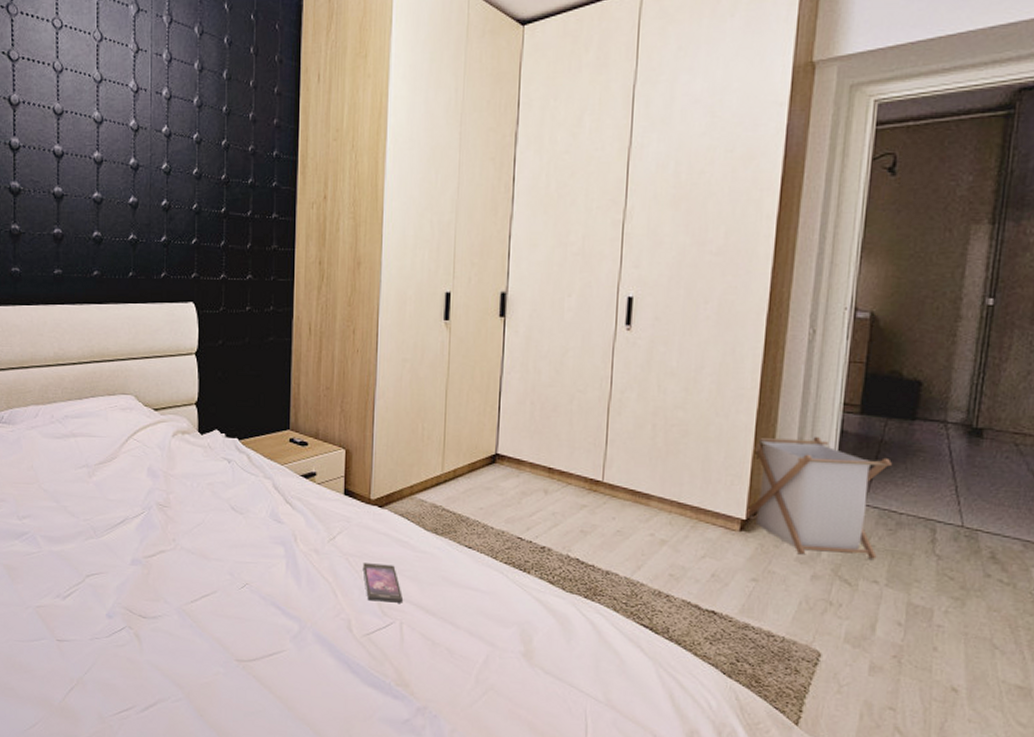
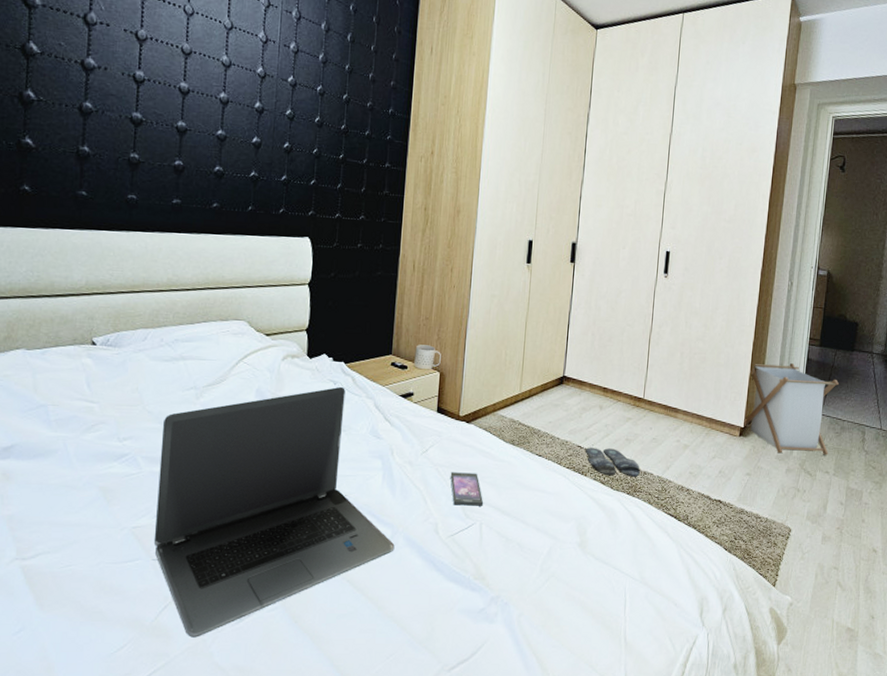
laptop computer: none [57,465,303,723] -> present [153,386,395,638]
mug: none [315,418,347,447] -> present [414,345,442,370]
slippers: none [528,539,601,577] -> present [586,447,640,477]

